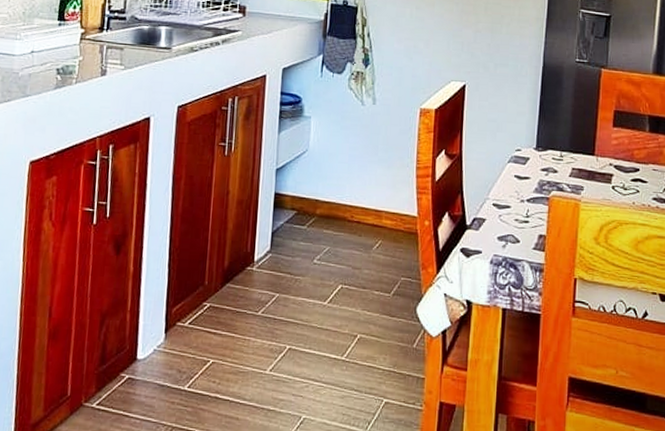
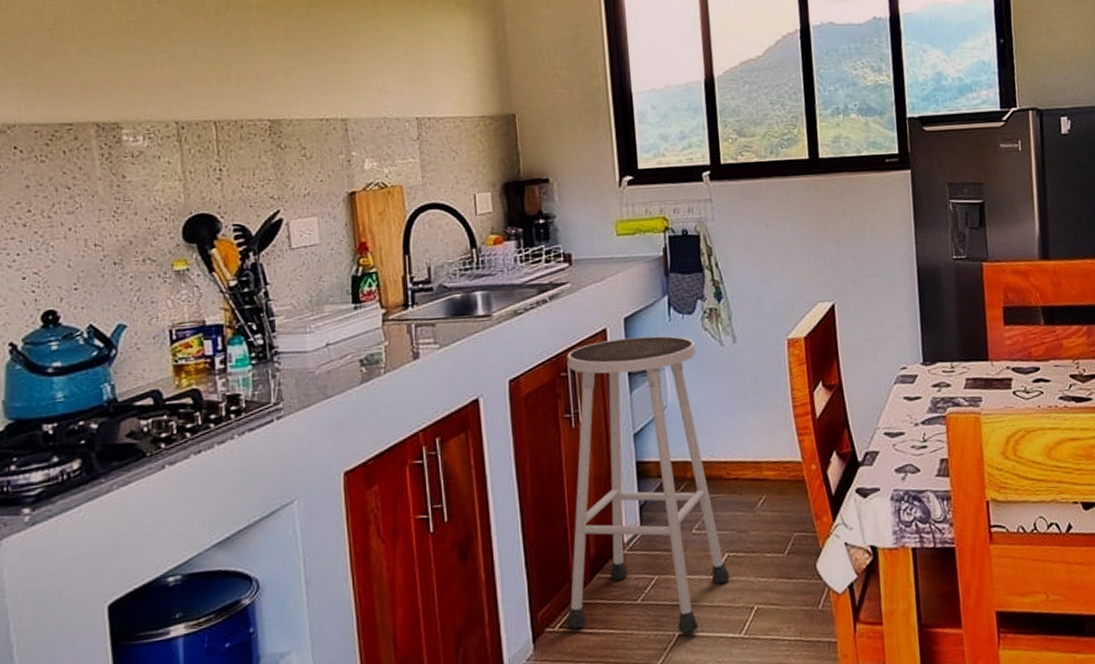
stool: none [195,85,341,348] -> present [566,335,730,634]

